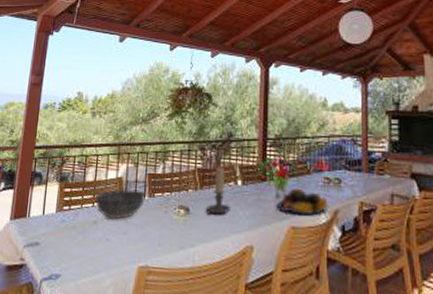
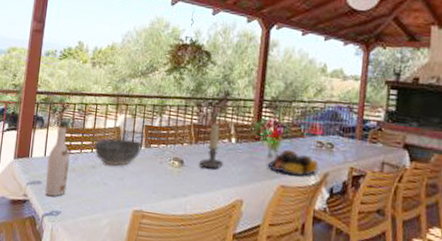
wine bottle: none [44,183,71,259] -> present [45,127,71,197]

